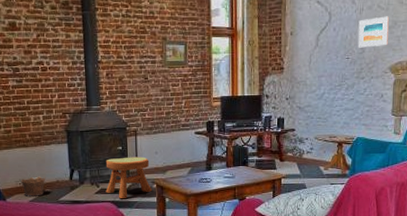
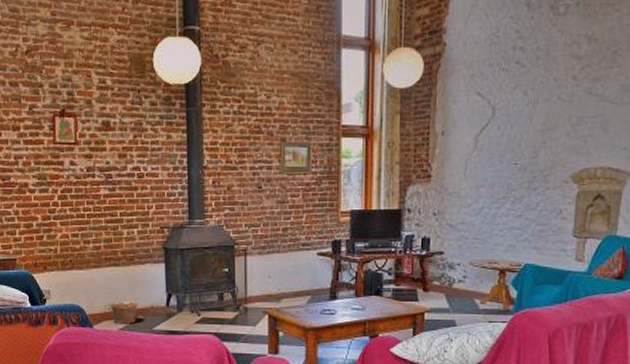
stool: present [105,156,153,198] -> none [208,281,264,330]
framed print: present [358,16,389,48] -> none [529,110,572,151]

